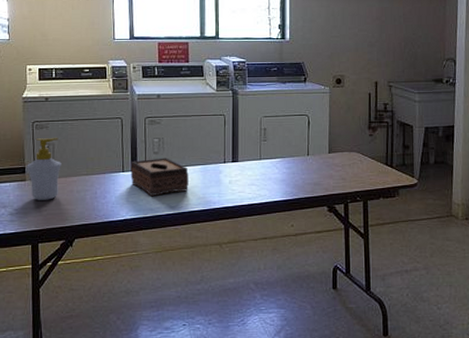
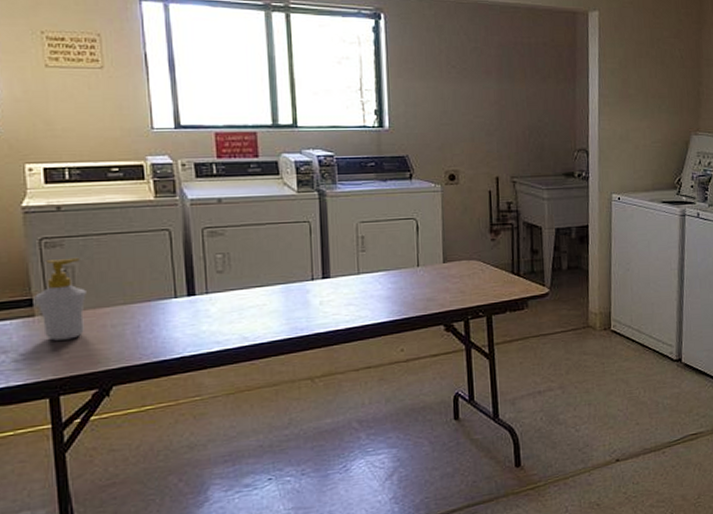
tissue box: present [130,158,189,197] -> none [186,277,267,327]

